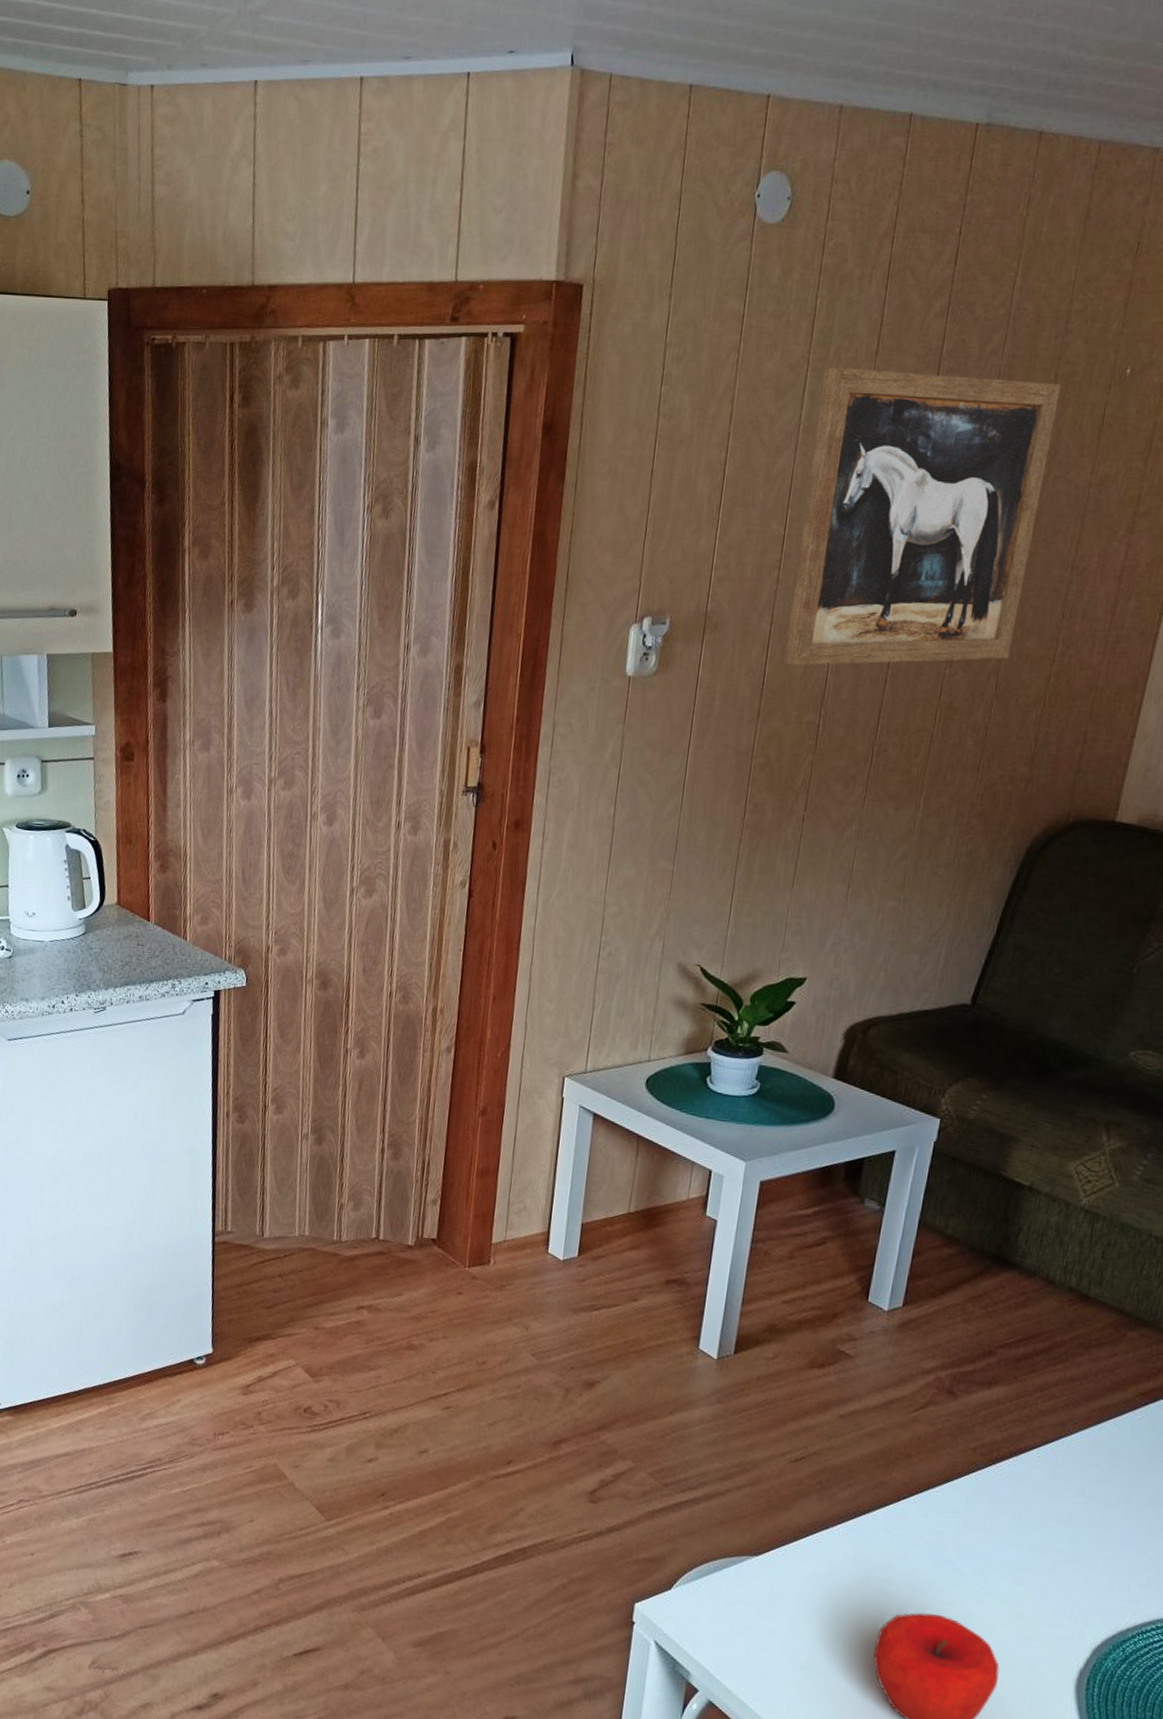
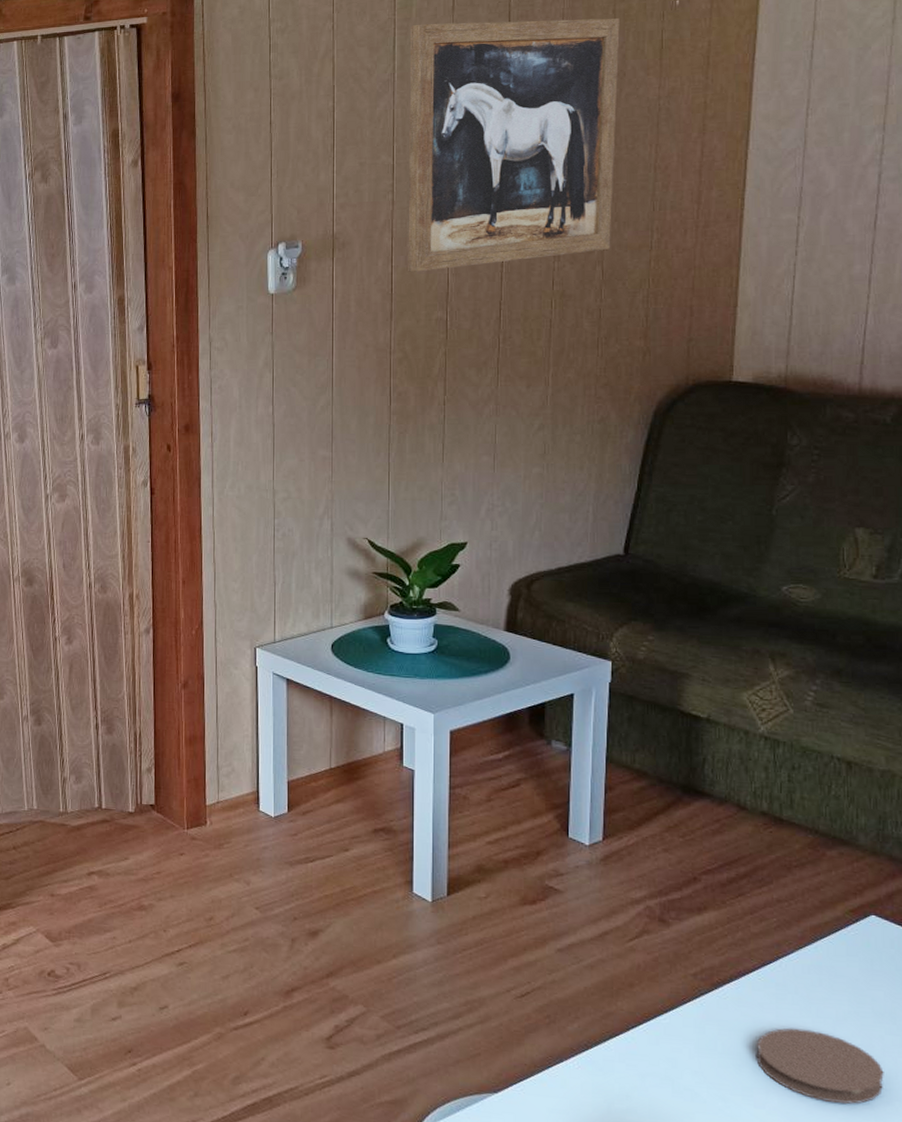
coaster: none [1022,1507,1146,1586] -> present [756,1028,884,1105]

